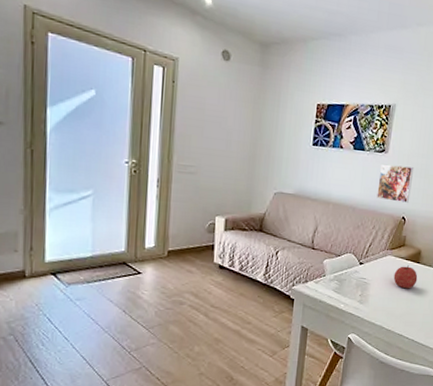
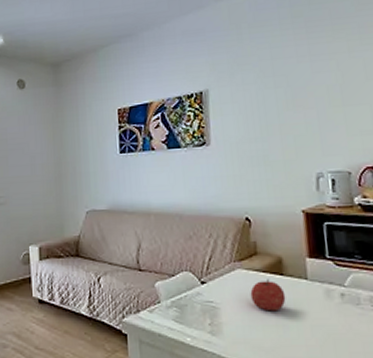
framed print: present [376,163,415,203] -> none [204,156,251,201]

